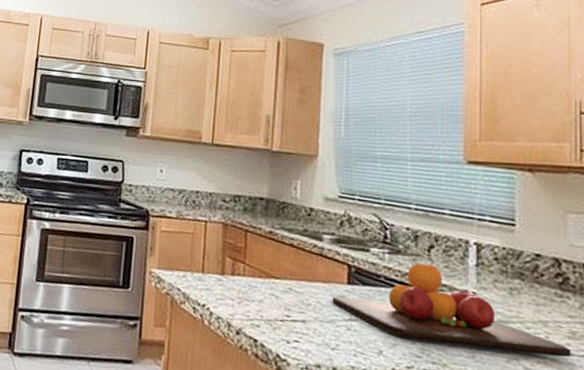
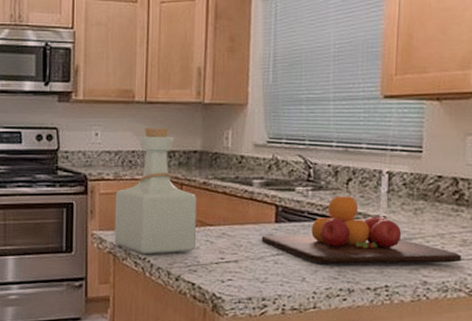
bottle: none [173,169,262,304] -> present [114,128,197,255]

